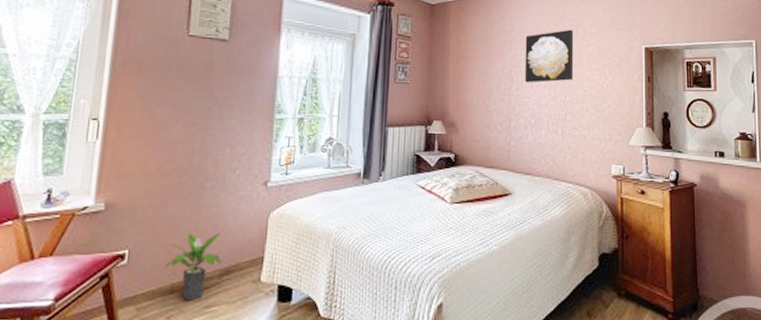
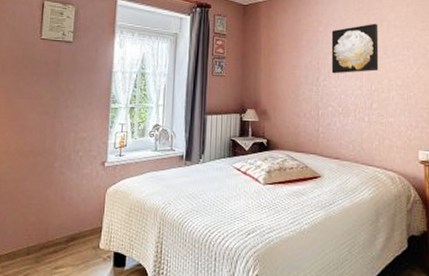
potted plant: present [165,233,222,301] -> none [23,205,68,262]

